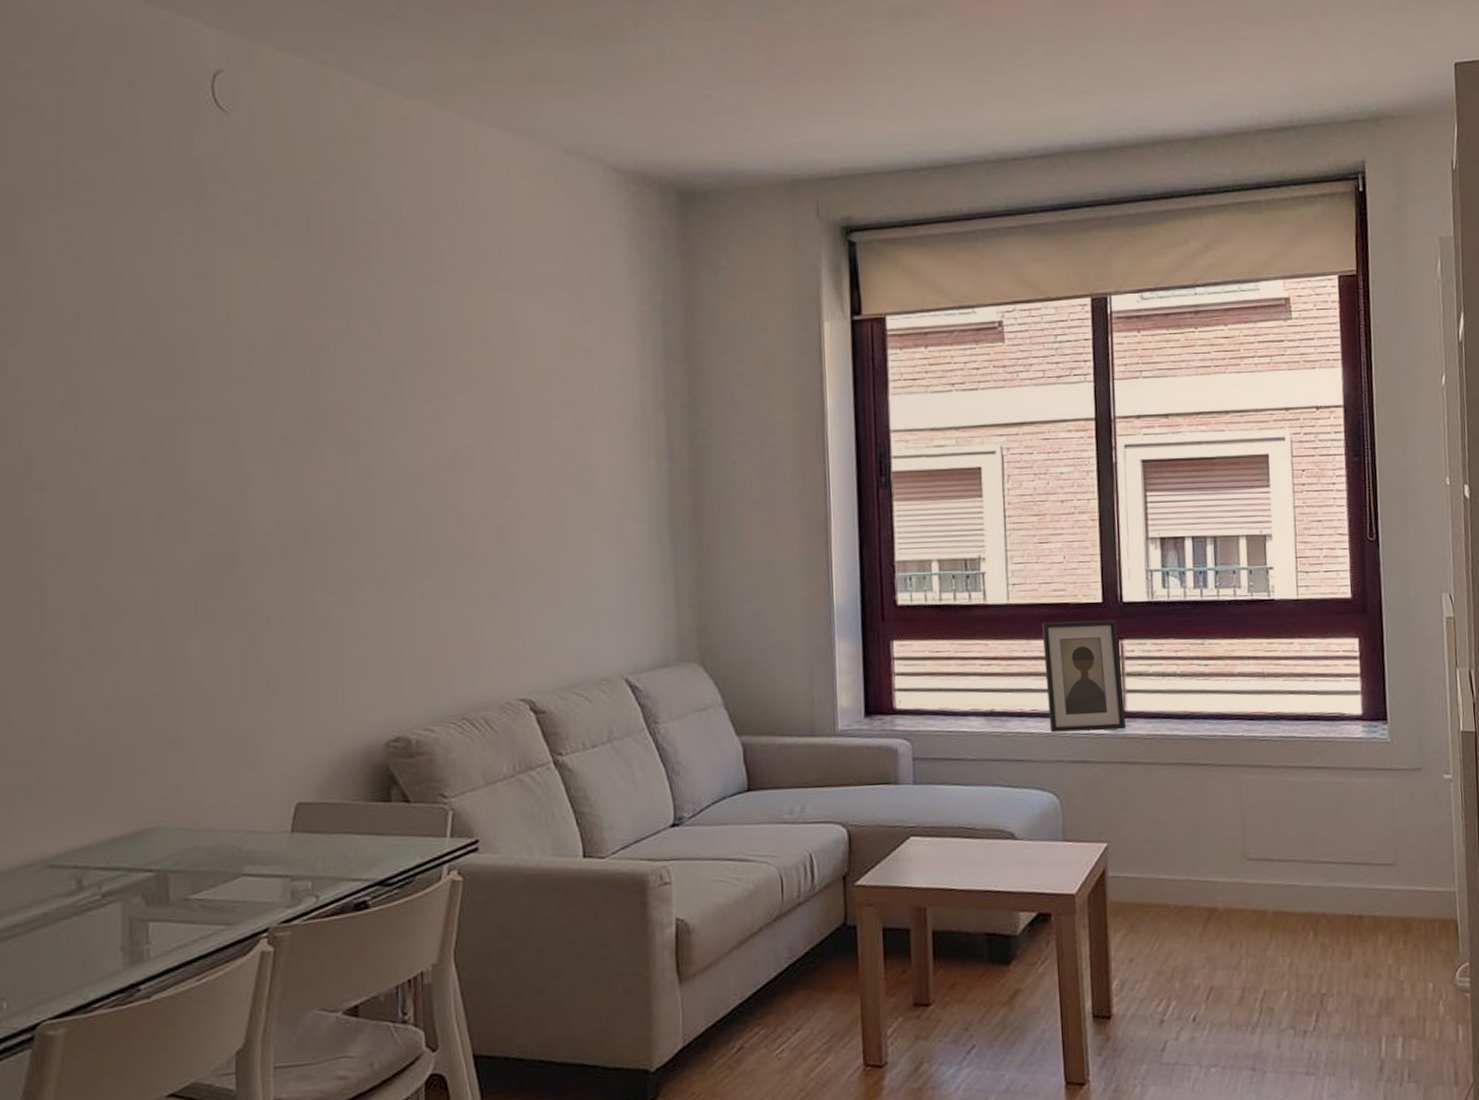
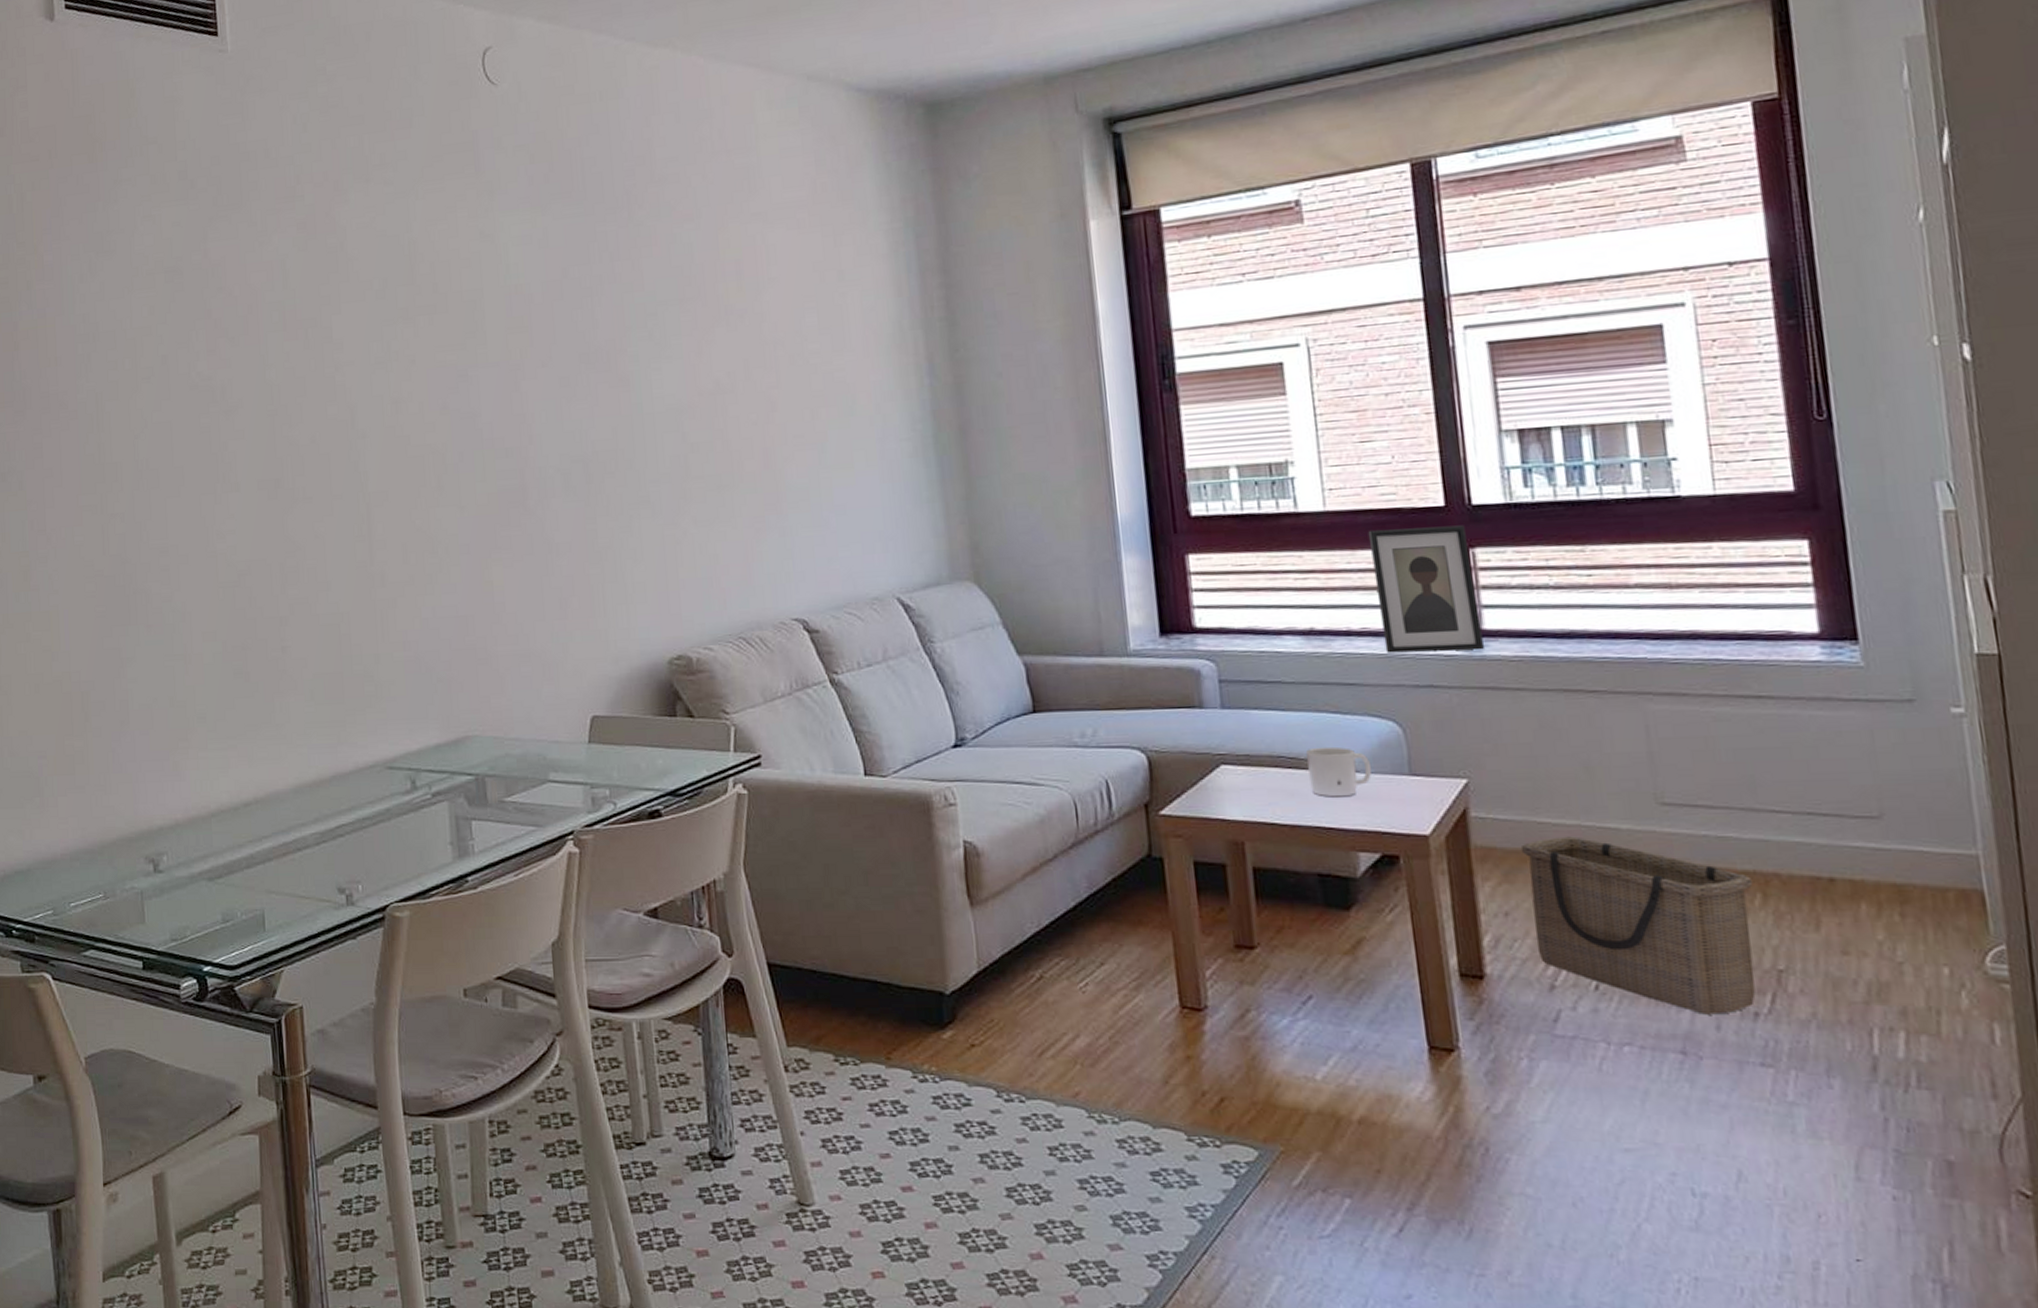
mug: none [982,817,1034,864] -> present [1306,746,1373,798]
basket: none [1144,890,1308,1036] -> present [1520,836,1756,1015]

